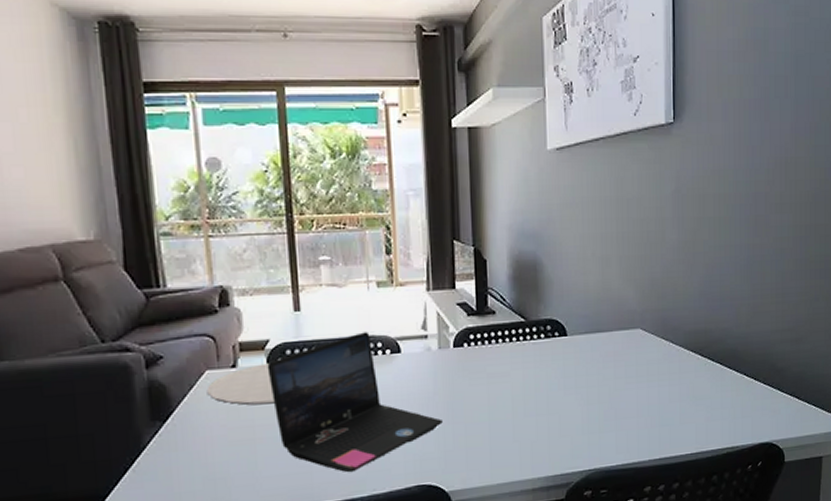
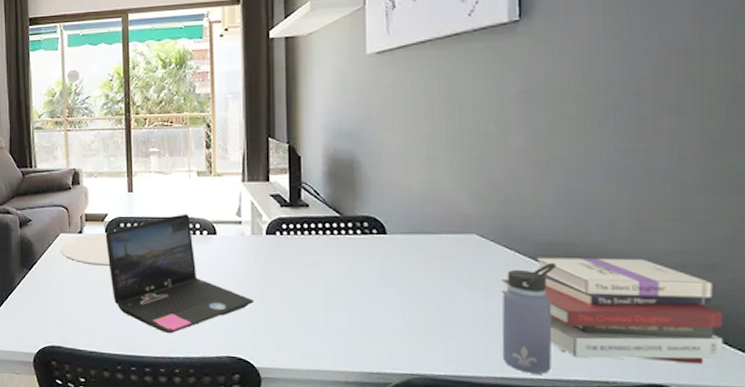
books: none [660,338,804,431] -> present [502,257,723,363]
water bottle: none [660,348,699,451] -> present [501,262,557,374]

